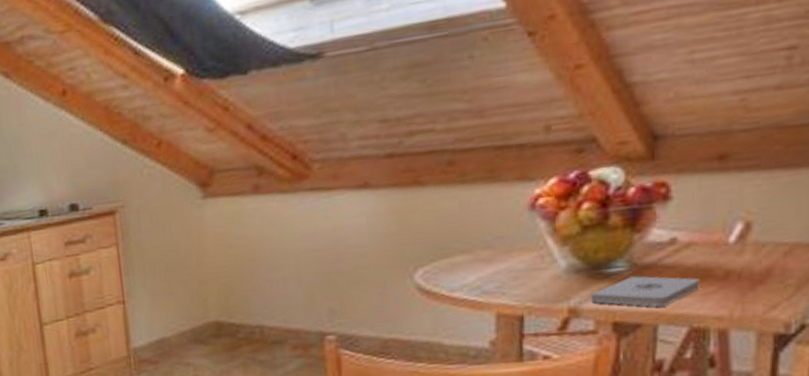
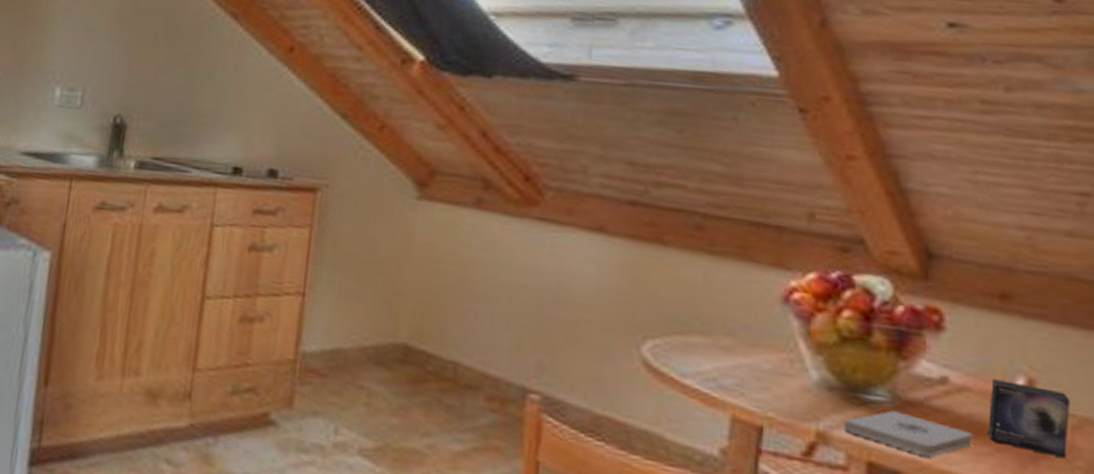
small box: none [712,226,782,282] -> present [988,379,1070,458]

